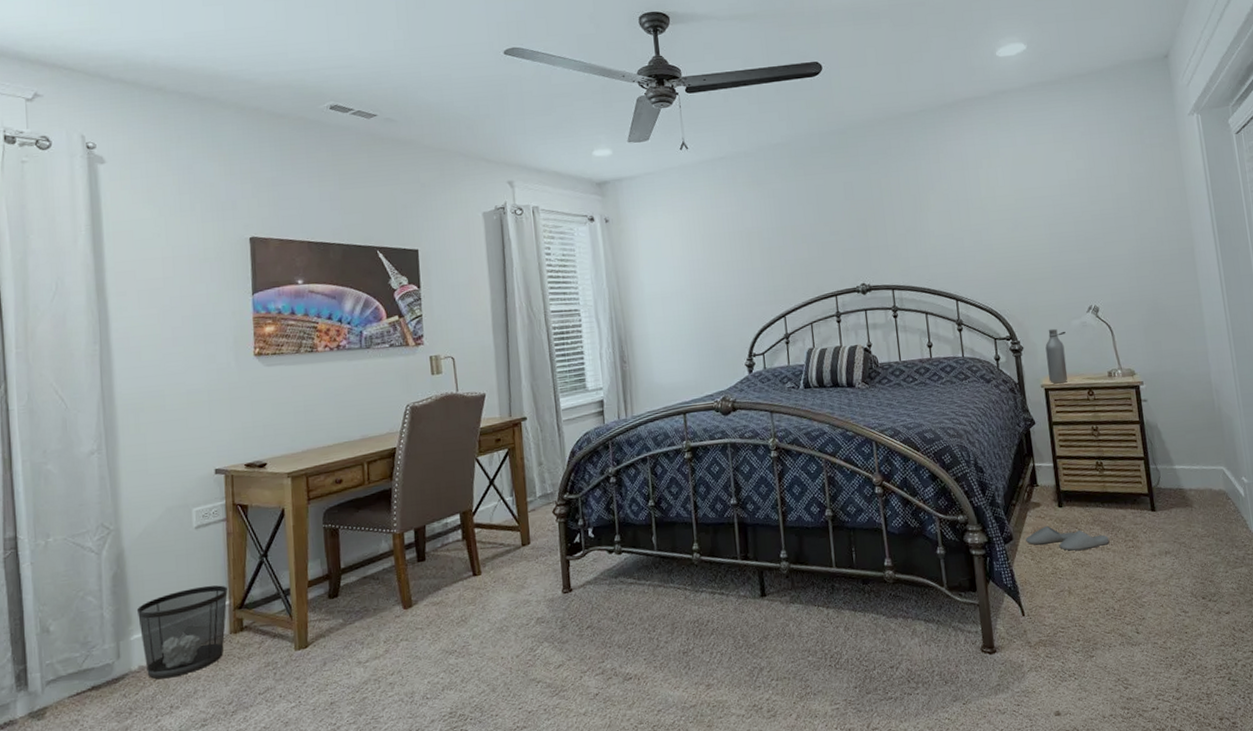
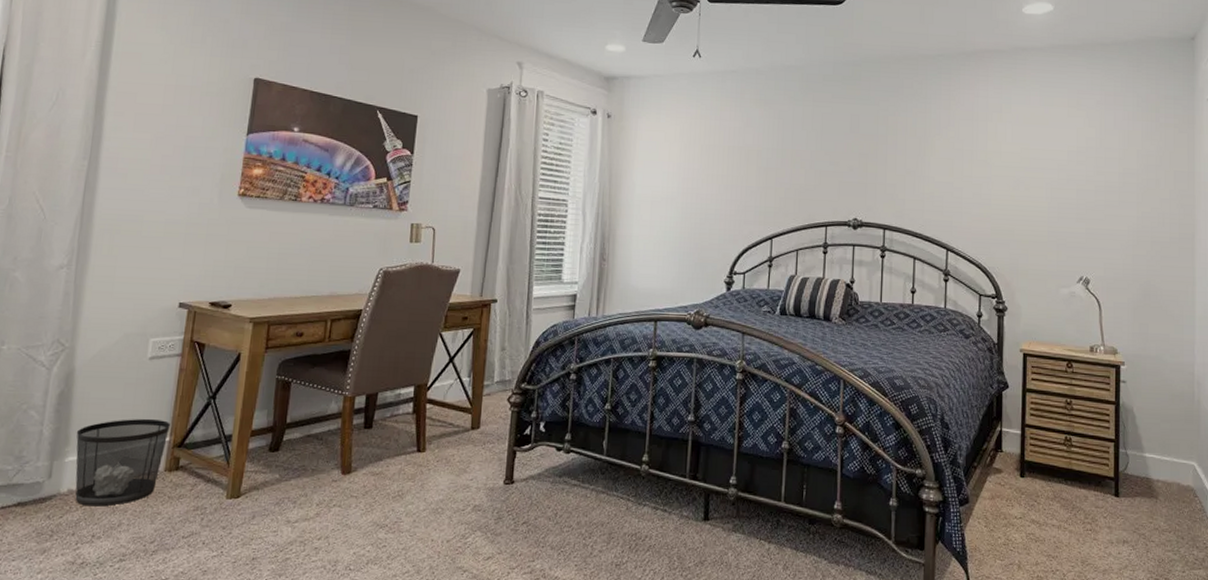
slippers: present [1026,525,1110,551] -> none [982,493,1068,526]
water bottle: present [1045,328,1068,384] -> none [1030,293,1053,351]

